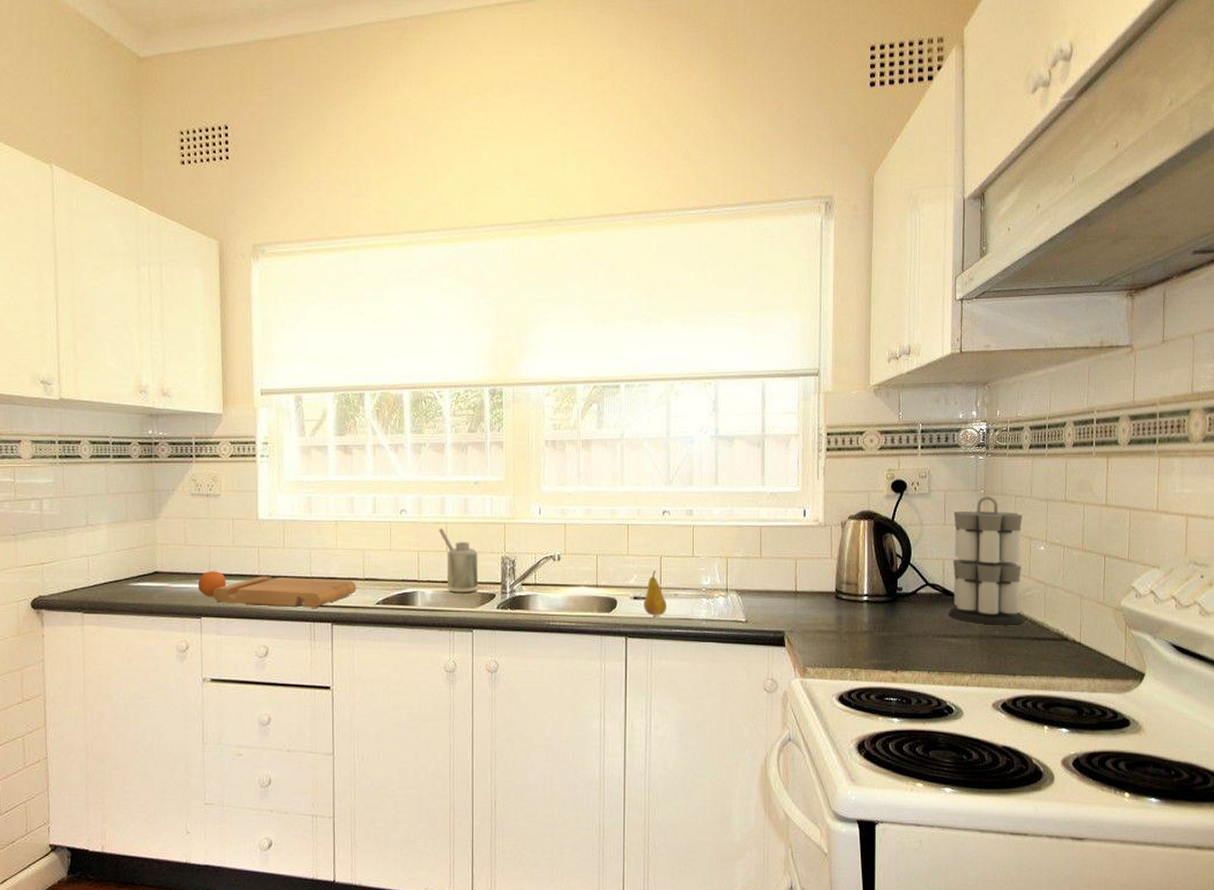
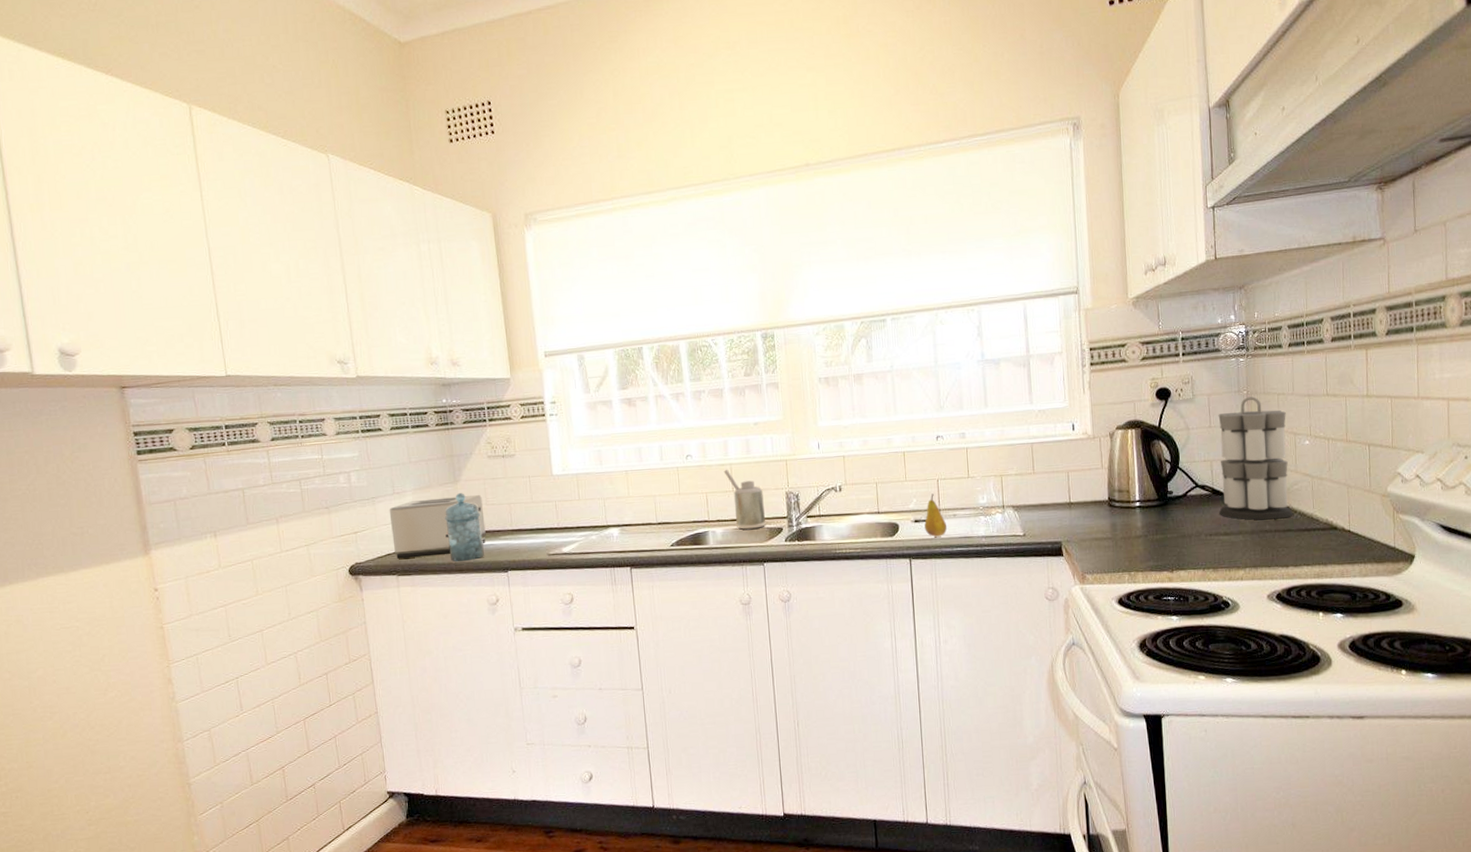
toaster: none [80,533,182,596] -> present [389,494,486,560]
canister: none [138,530,178,604] -> present [444,493,484,563]
fruit: present [197,571,226,597] -> none [501,527,528,552]
cutting board: present [213,576,357,608] -> none [517,525,651,556]

